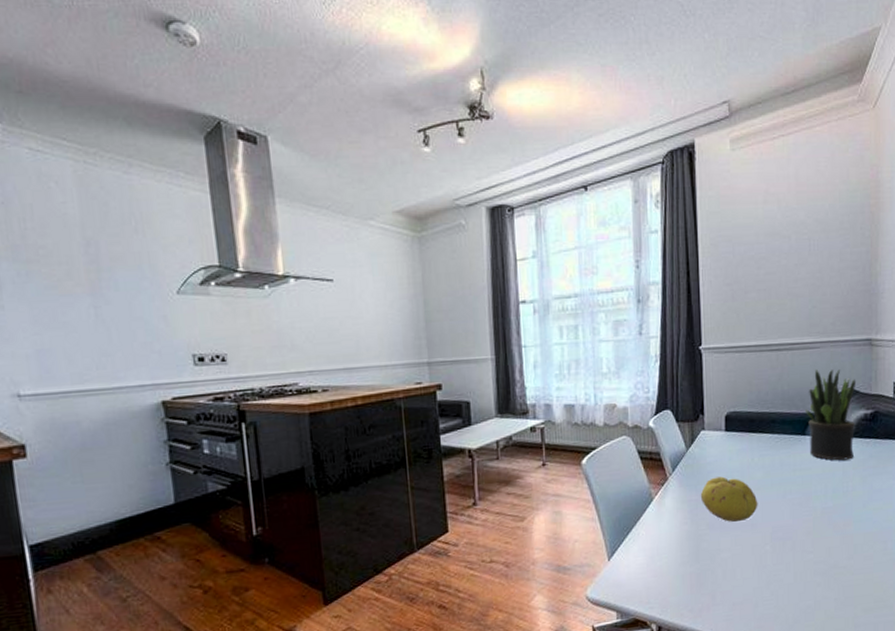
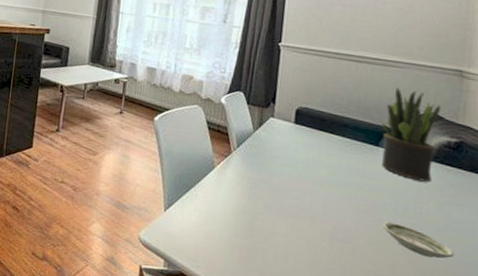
fruit: present [700,476,758,523] -> none [261,162,320,212]
saucer: none [816,507,879,532] -> present [382,221,455,259]

